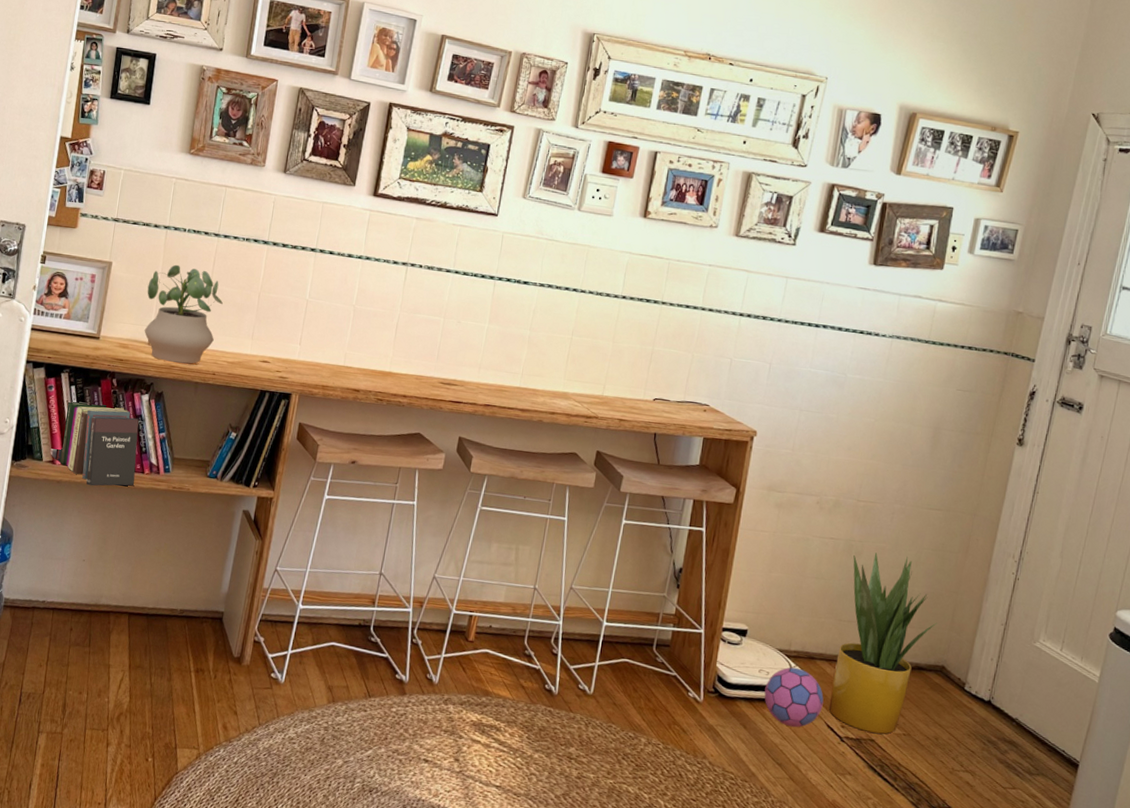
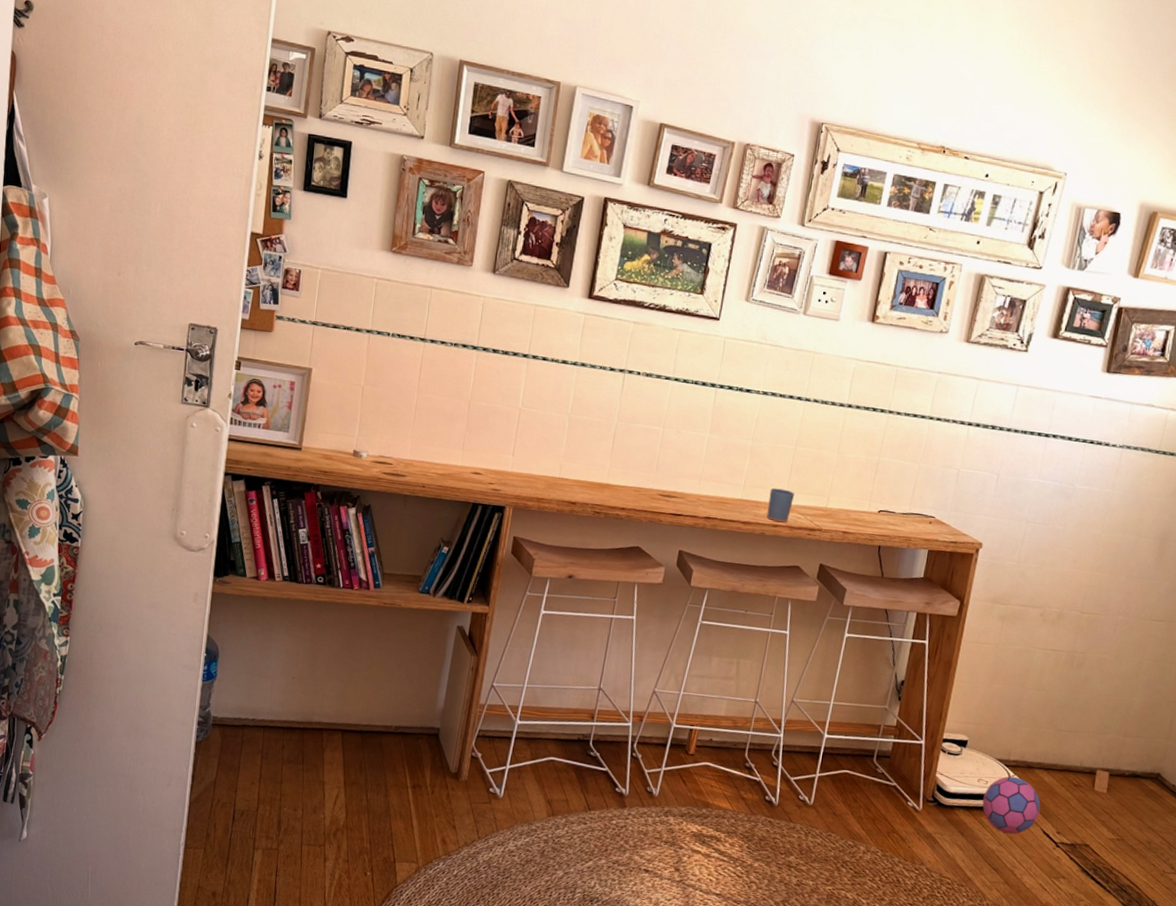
books: present [50,402,139,486] -> none [254,515,346,603]
potted plant: present [144,264,223,364] -> none [348,371,431,476]
mug: none [544,376,571,410] -> present [767,488,794,522]
planter: present [829,553,937,734] -> none [1045,664,1155,839]

